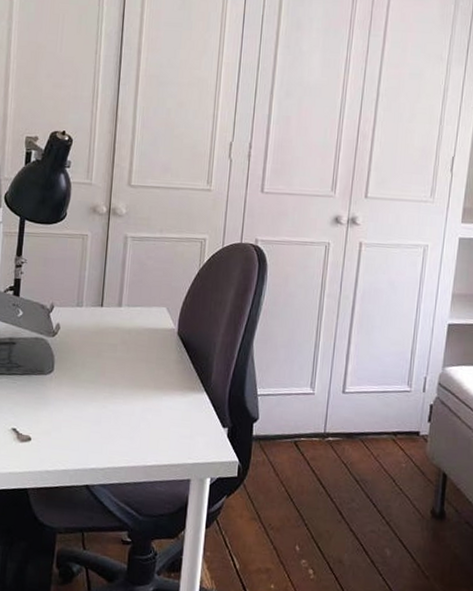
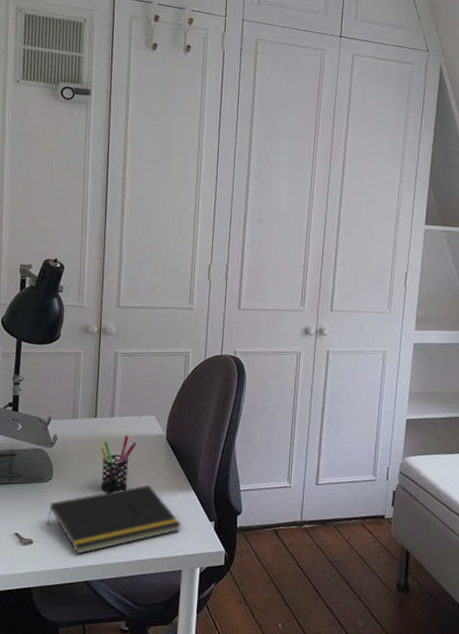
notepad: none [46,383,192,456] -> present [47,484,181,555]
pen holder: none [105,327,145,390] -> present [100,435,137,492]

